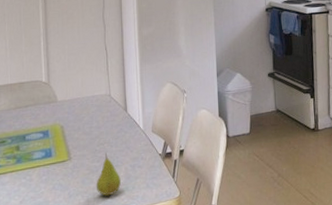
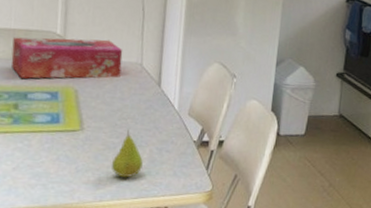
tissue box: none [11,79,95,123] -> present [10,37,123,79]

